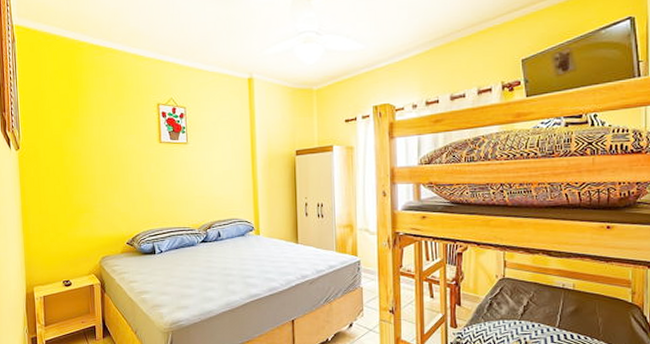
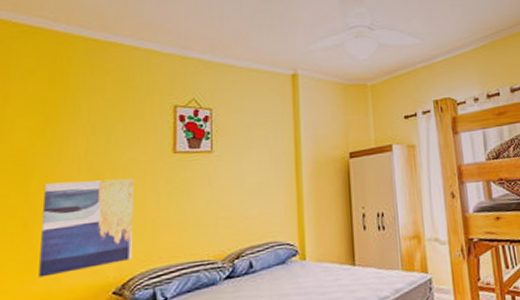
wall art: none [75,160,136,227] -> present [38,179,134,278]

